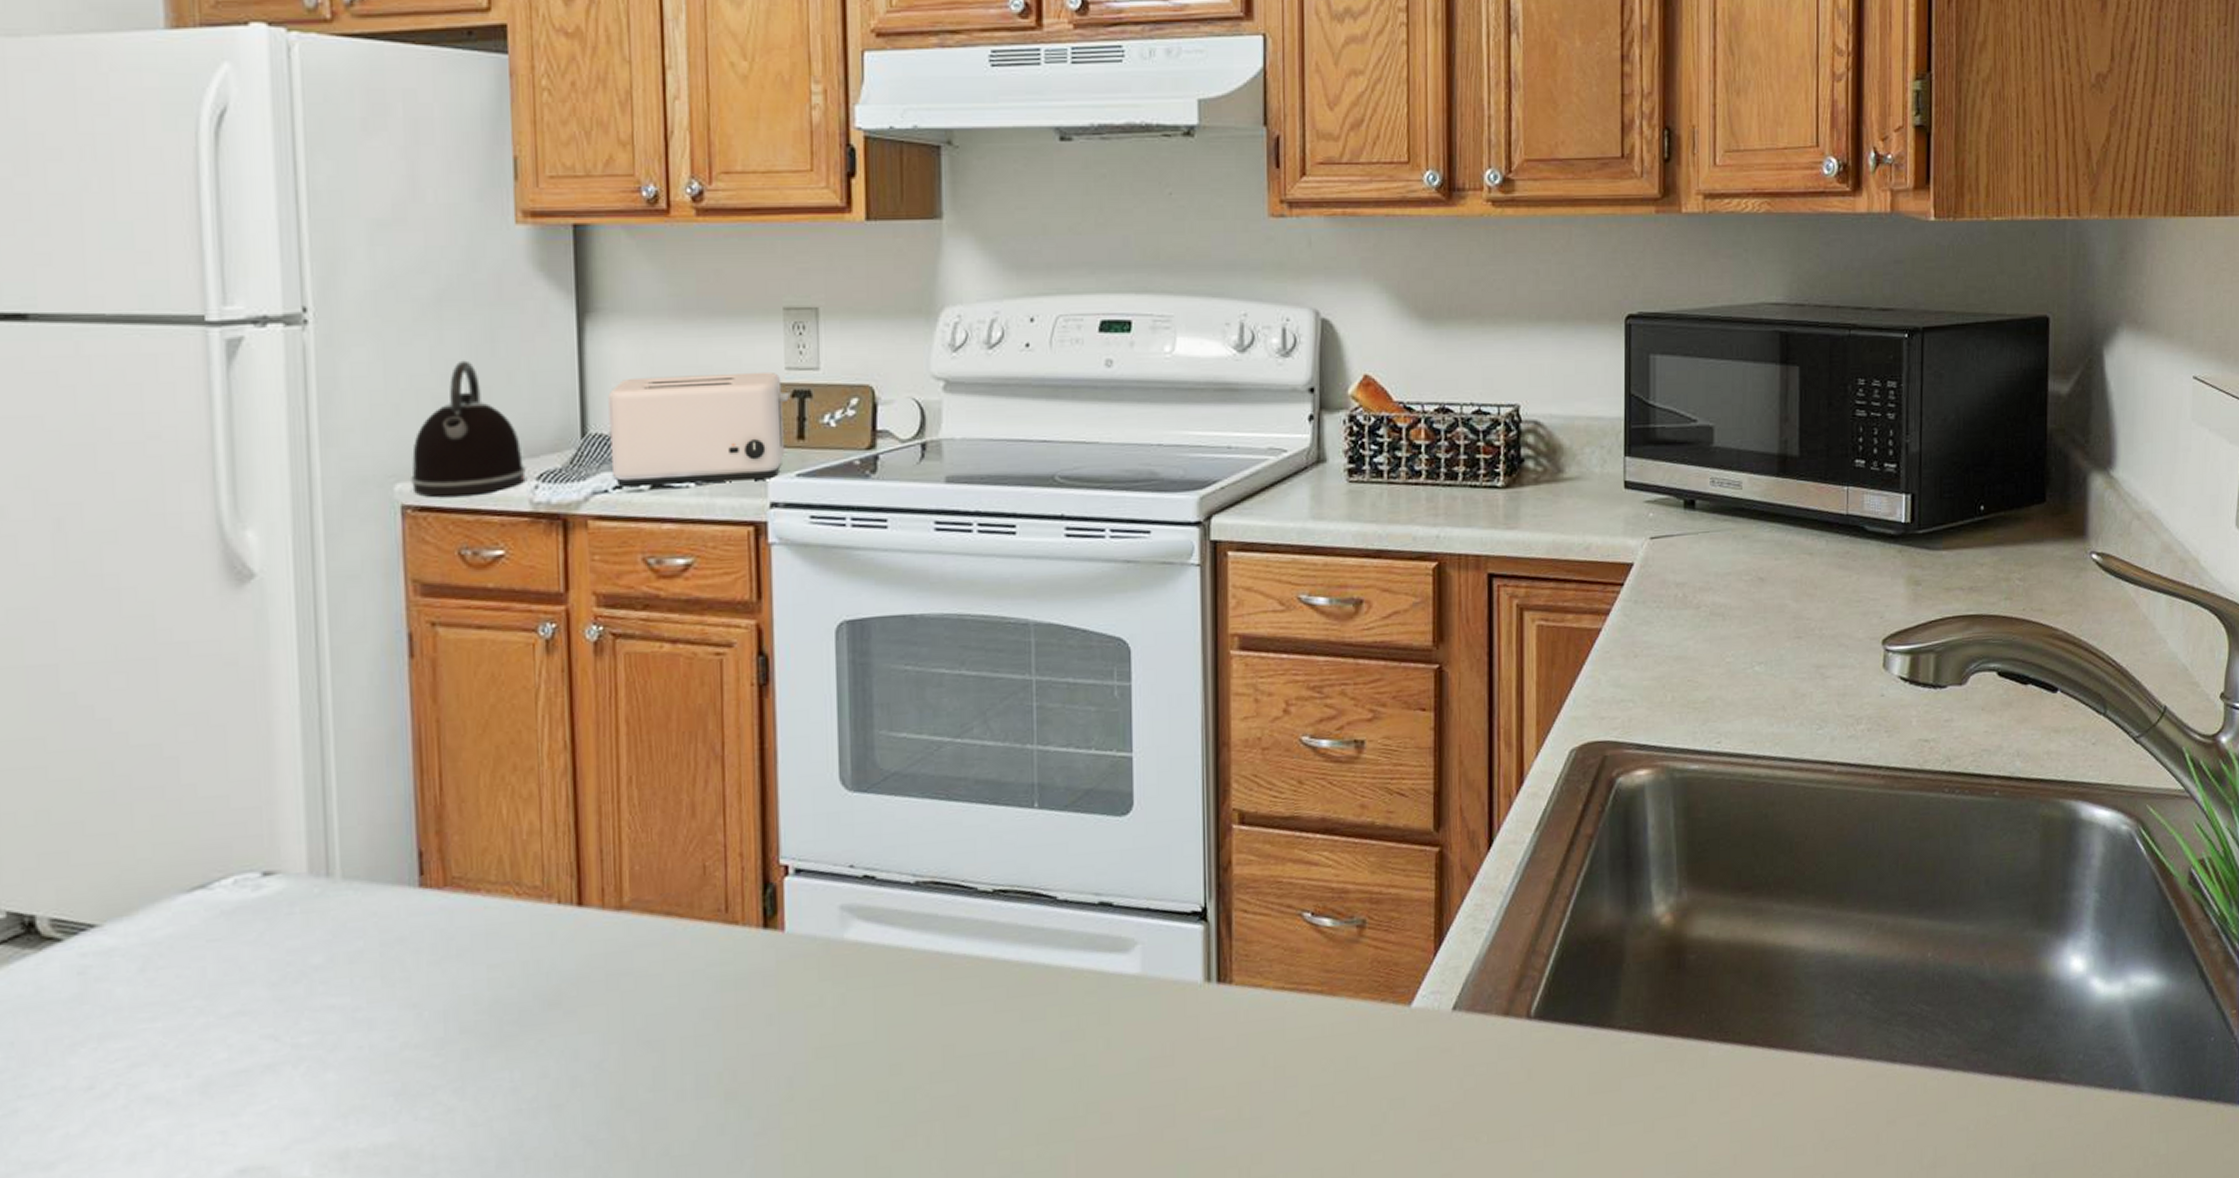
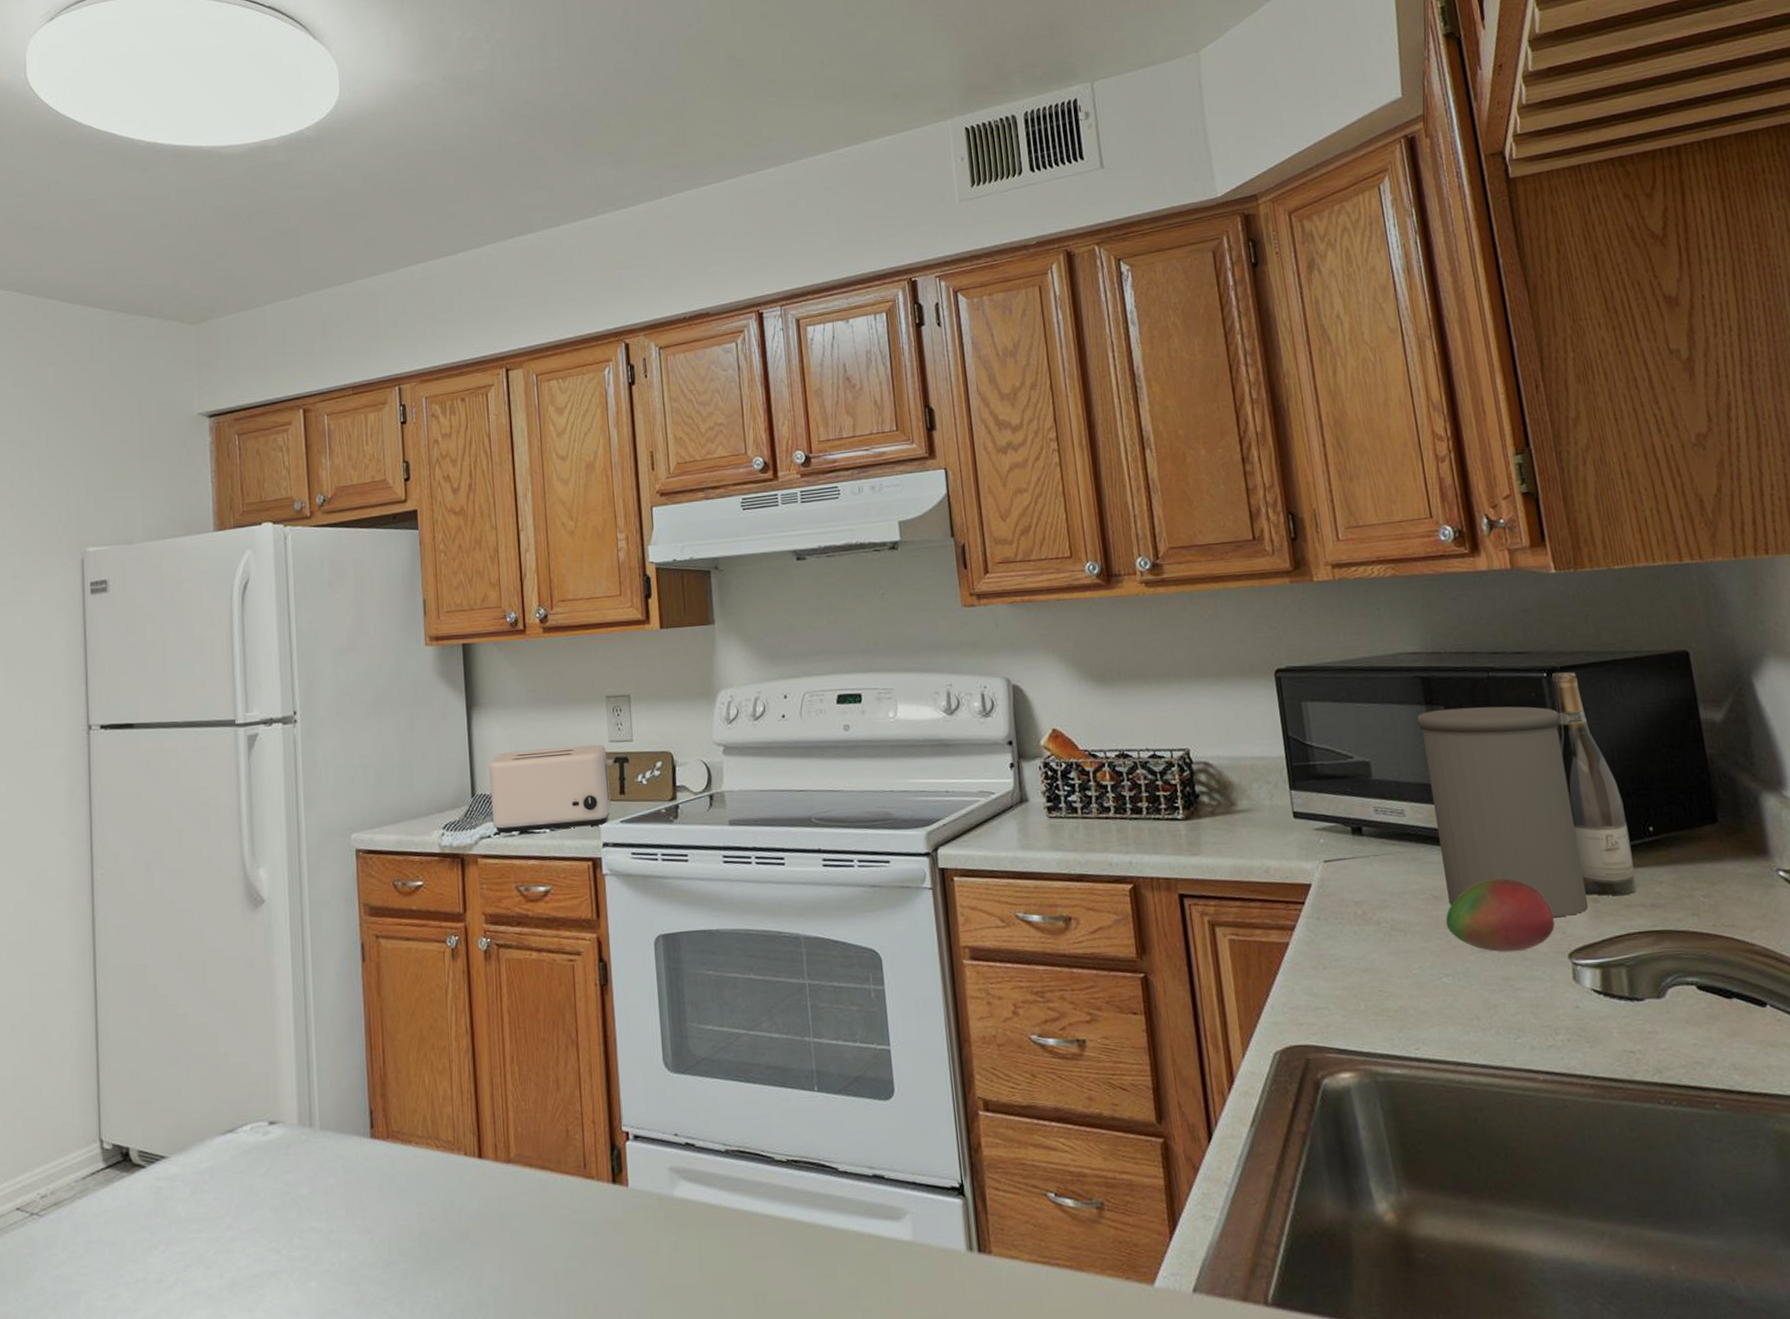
kettle: present [409,360,526,497] -> none [361,744,436,843]
fruit: none [1766,558,1875,639] -> present [1445,878,1556,953]
canister: none [1770,368,1913,601] -> present [1417,706,1588,917]
wine bottle: none [1908,333,1961,578] -> present [1551,671,1636,896]

